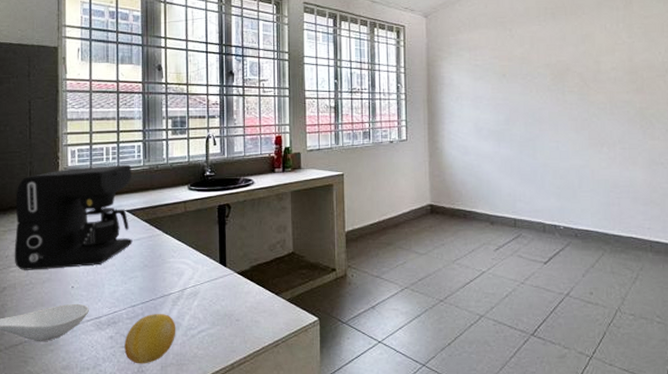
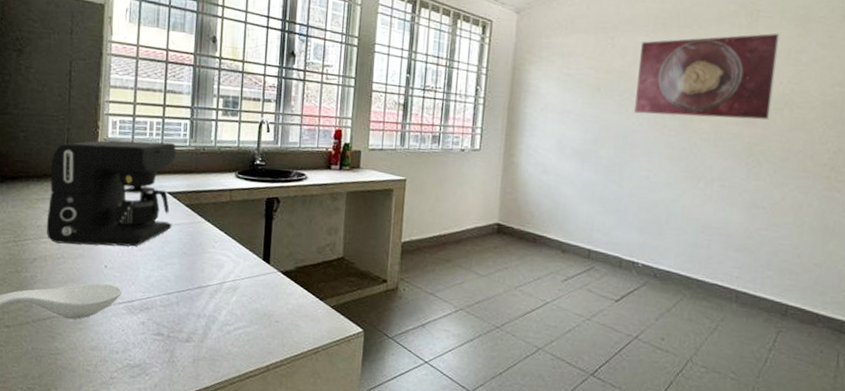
fruit: present [124,314,176,364] -> none [156,304,212,355]
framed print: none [535,11,655,93] -> present [634,33,780,120]

